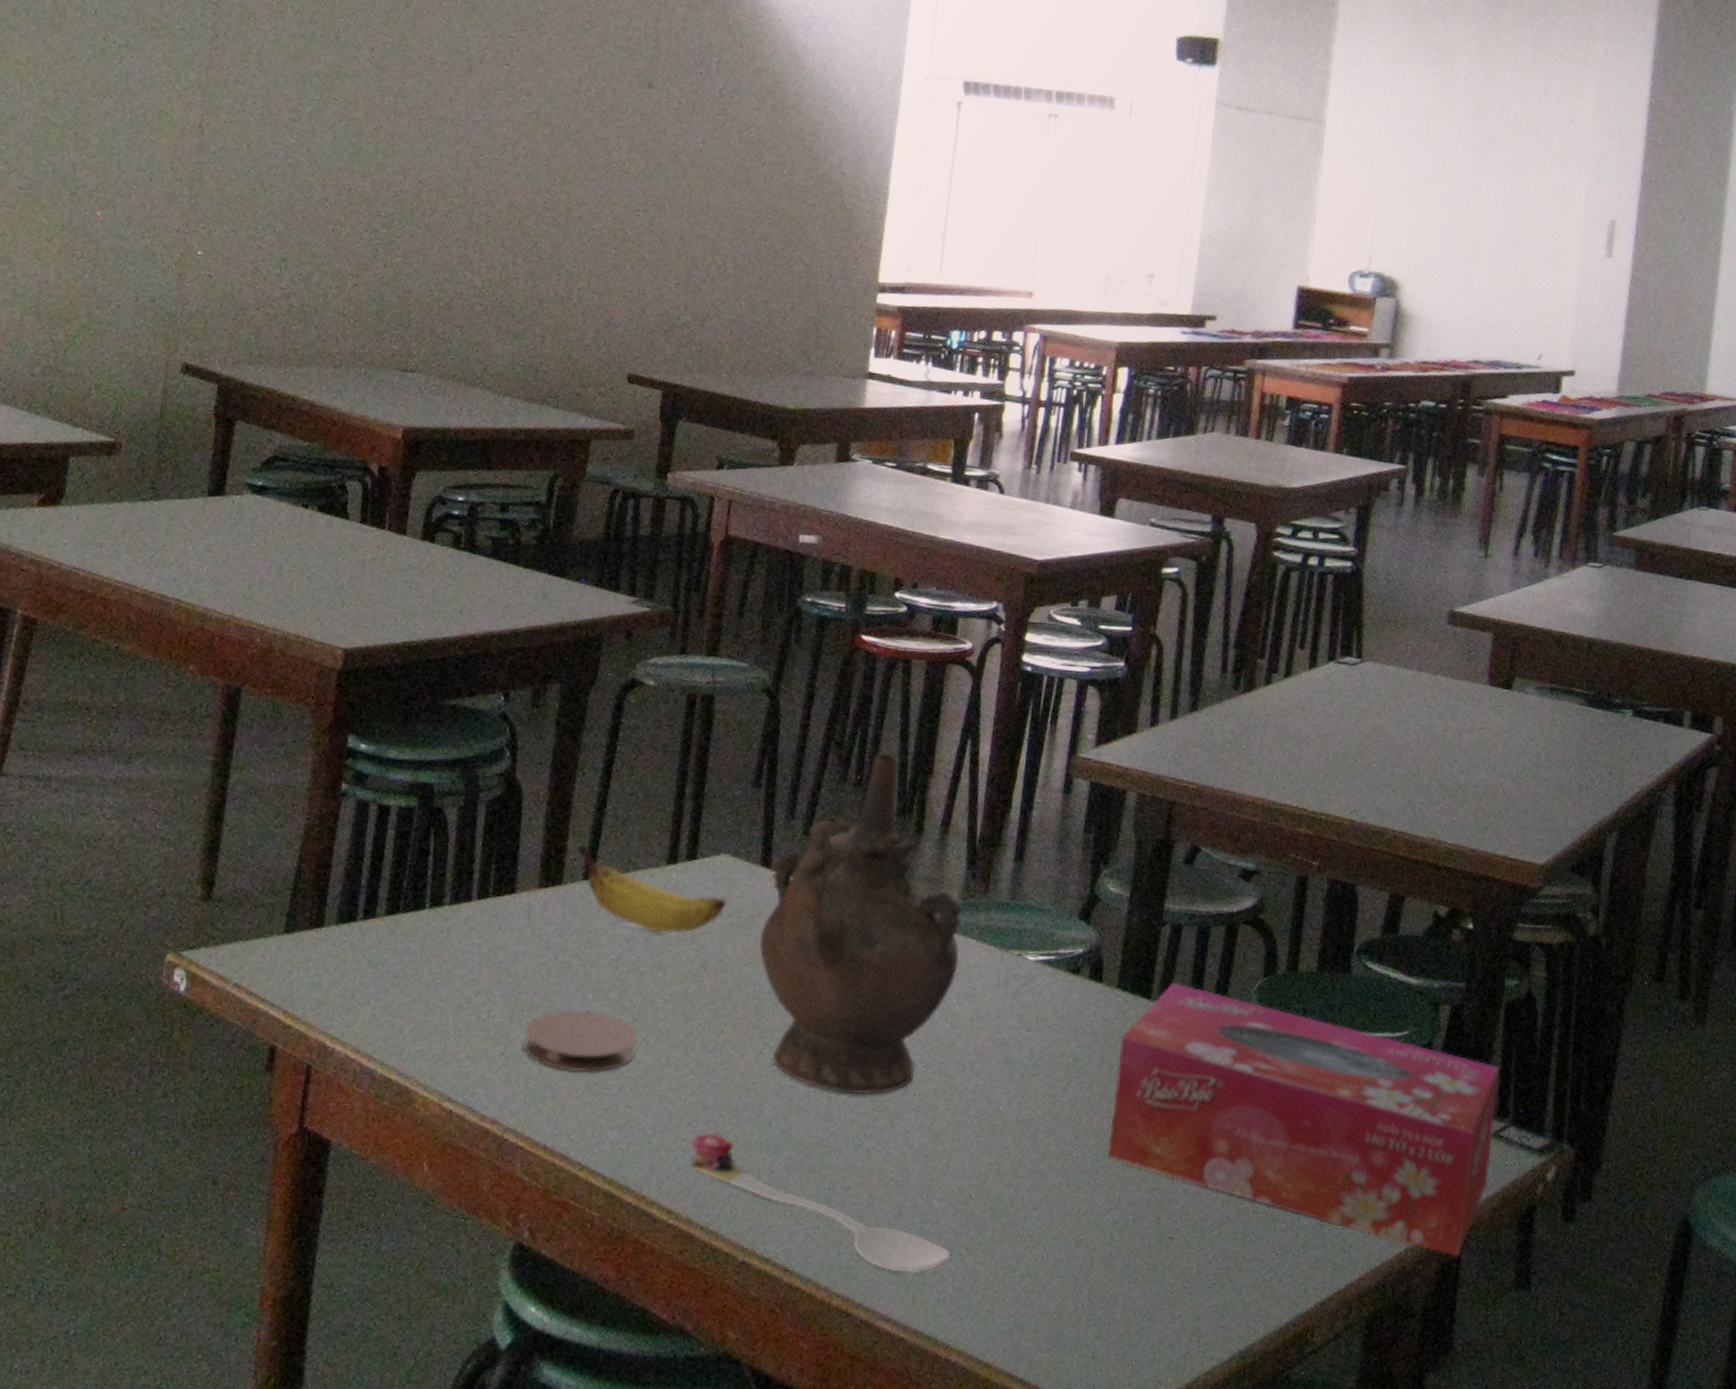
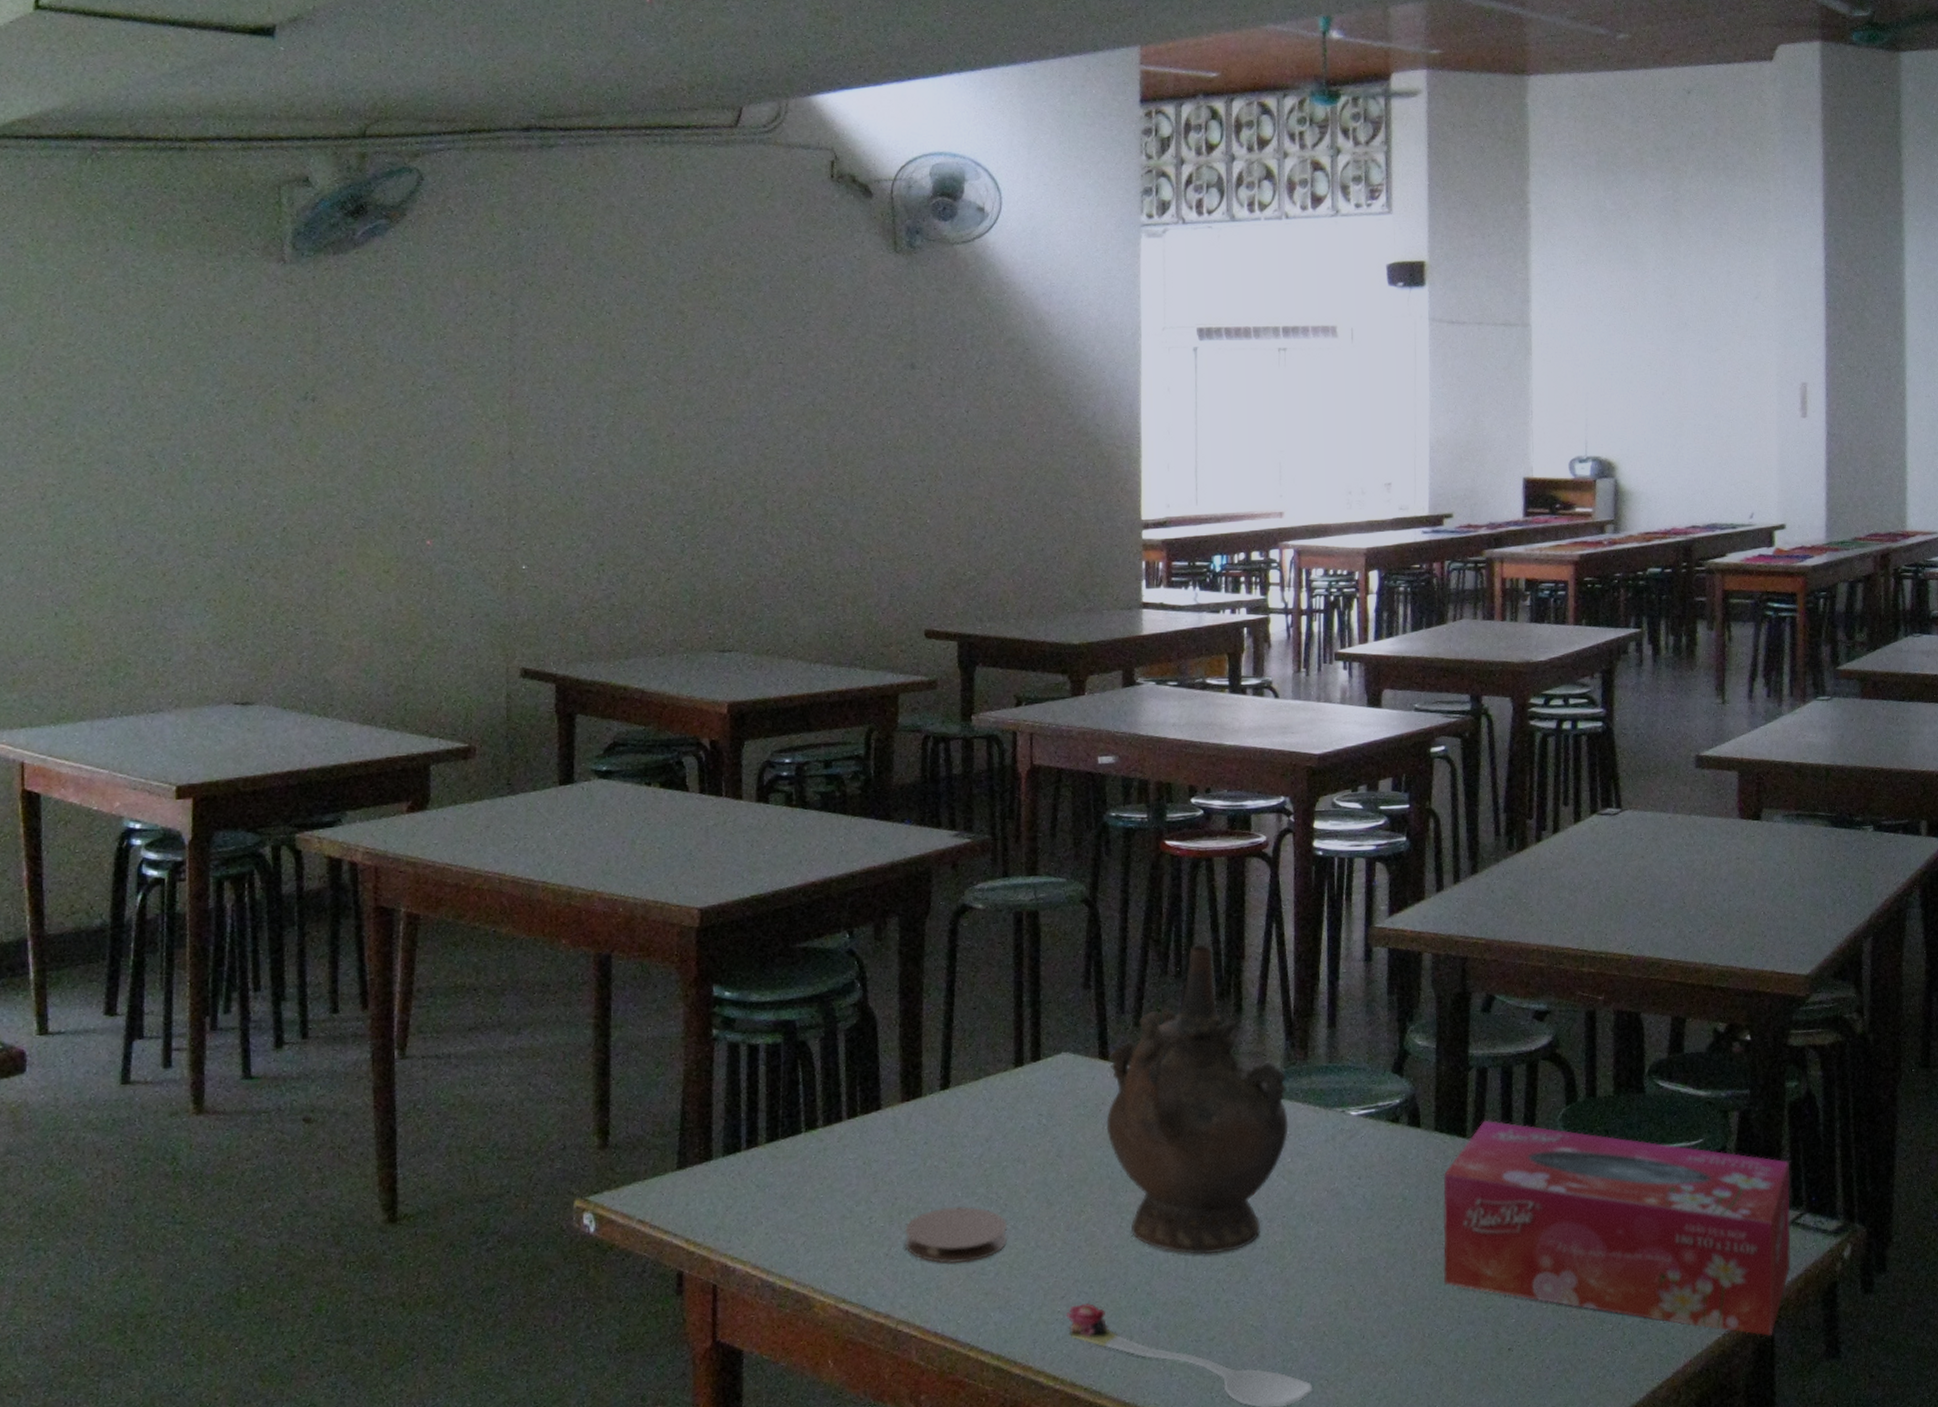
banana: present [576,844,727,934] -> none [931,1058,1073,1130]

